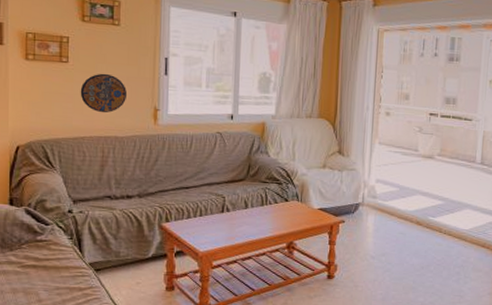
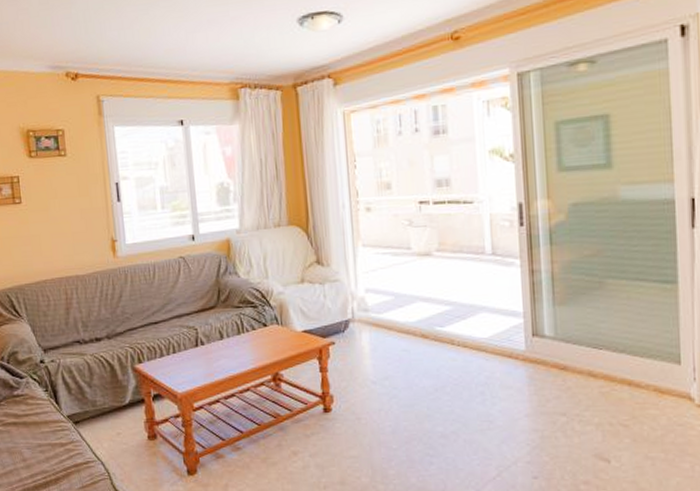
manhole cover: present [80,73,128,113] -> none [36,209,83,252]

